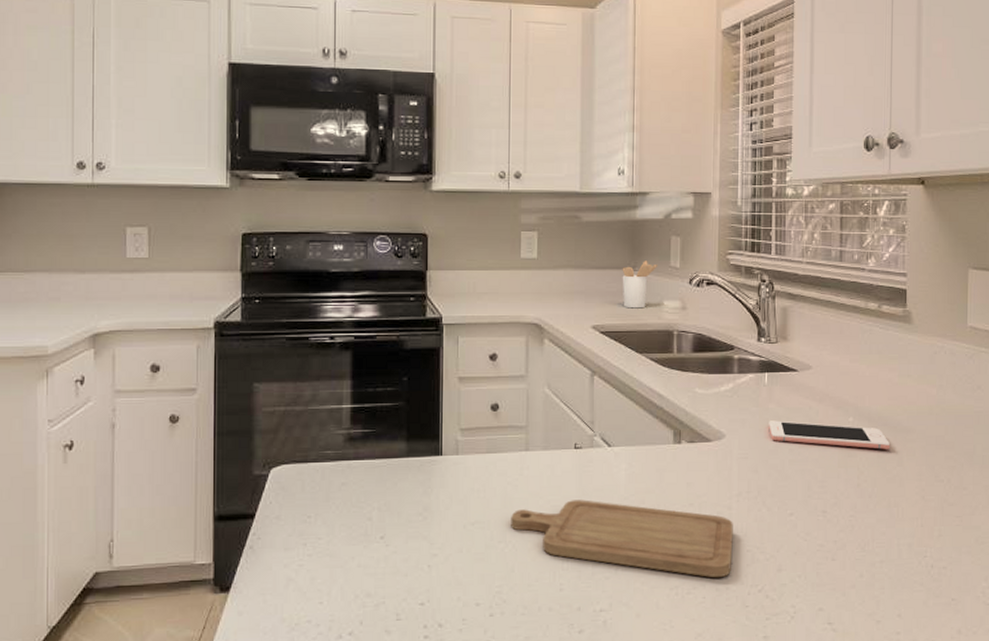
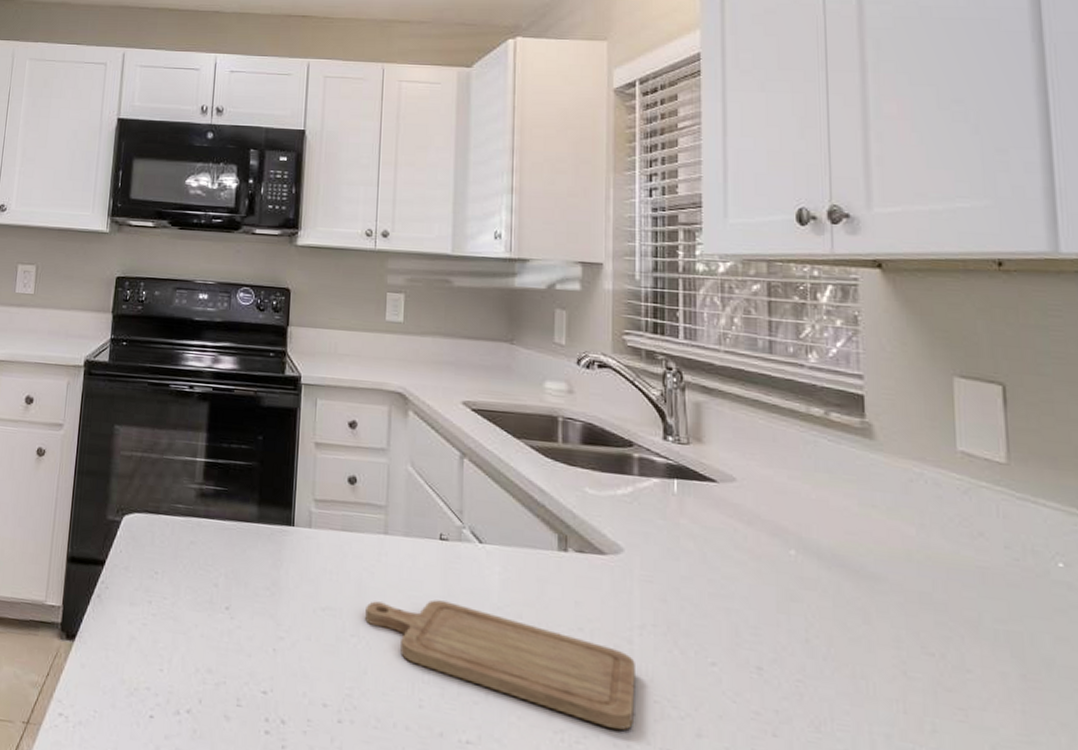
utensil holder: present [622,261,659,309] -> none [497,334,540,388]
cell phone: present [769,420,891,449] -> none [680,539,852,599]

